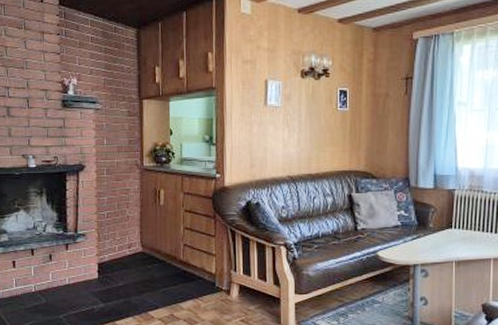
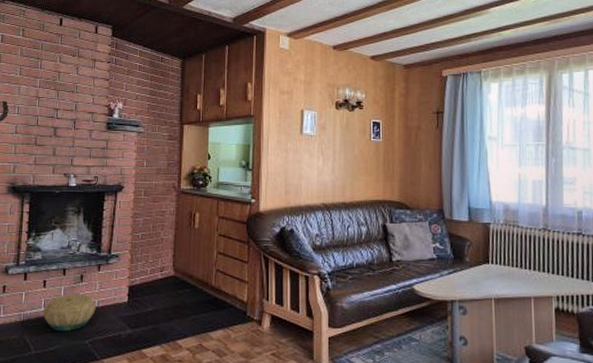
basket: none [15,272,67,308] -> present [43,294,96,332]

